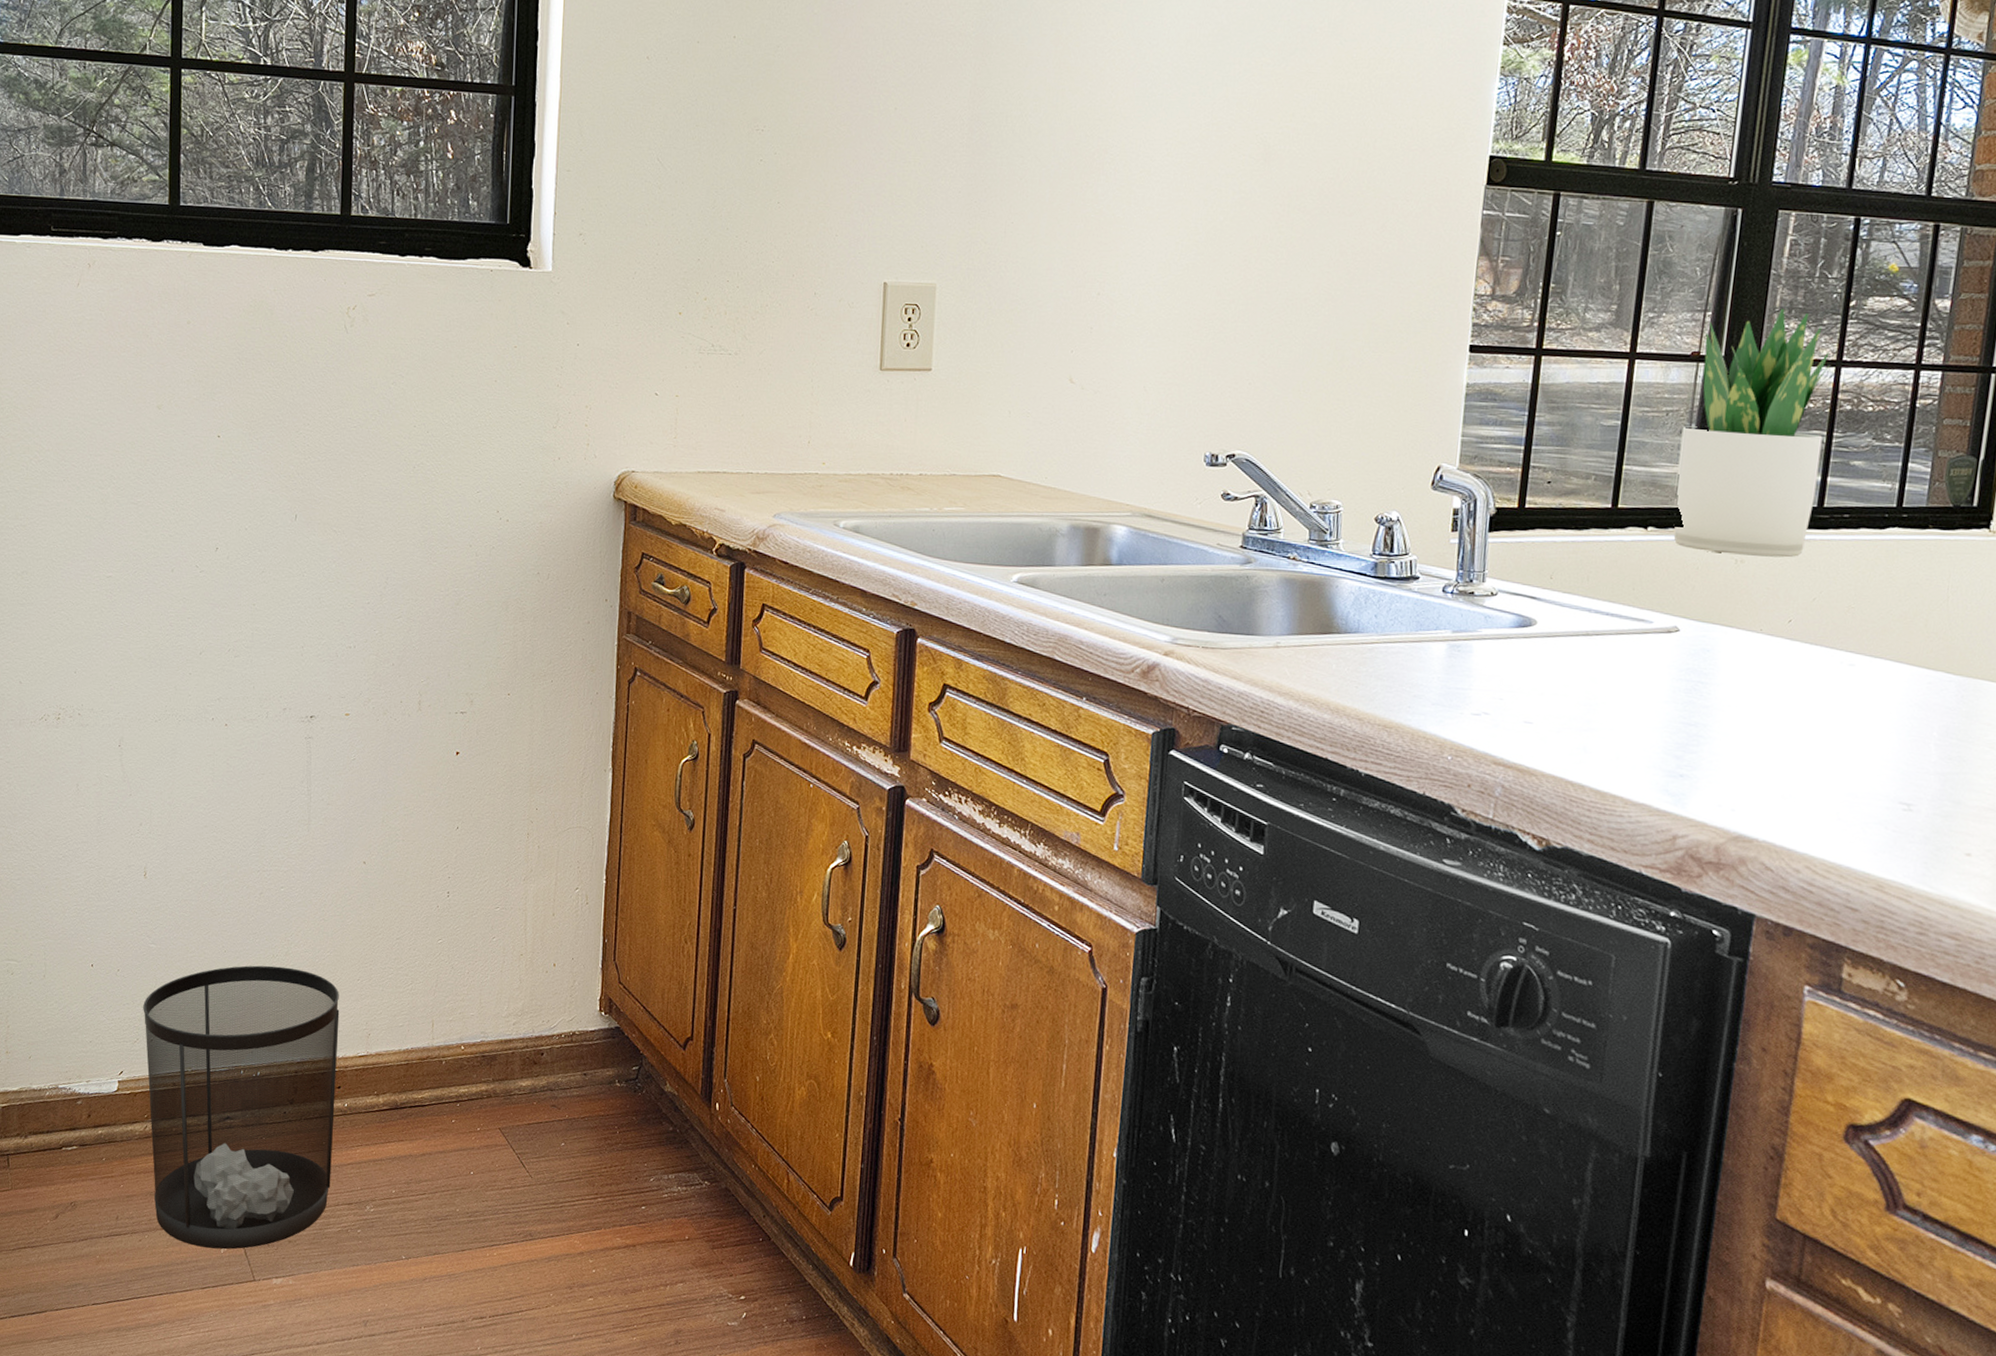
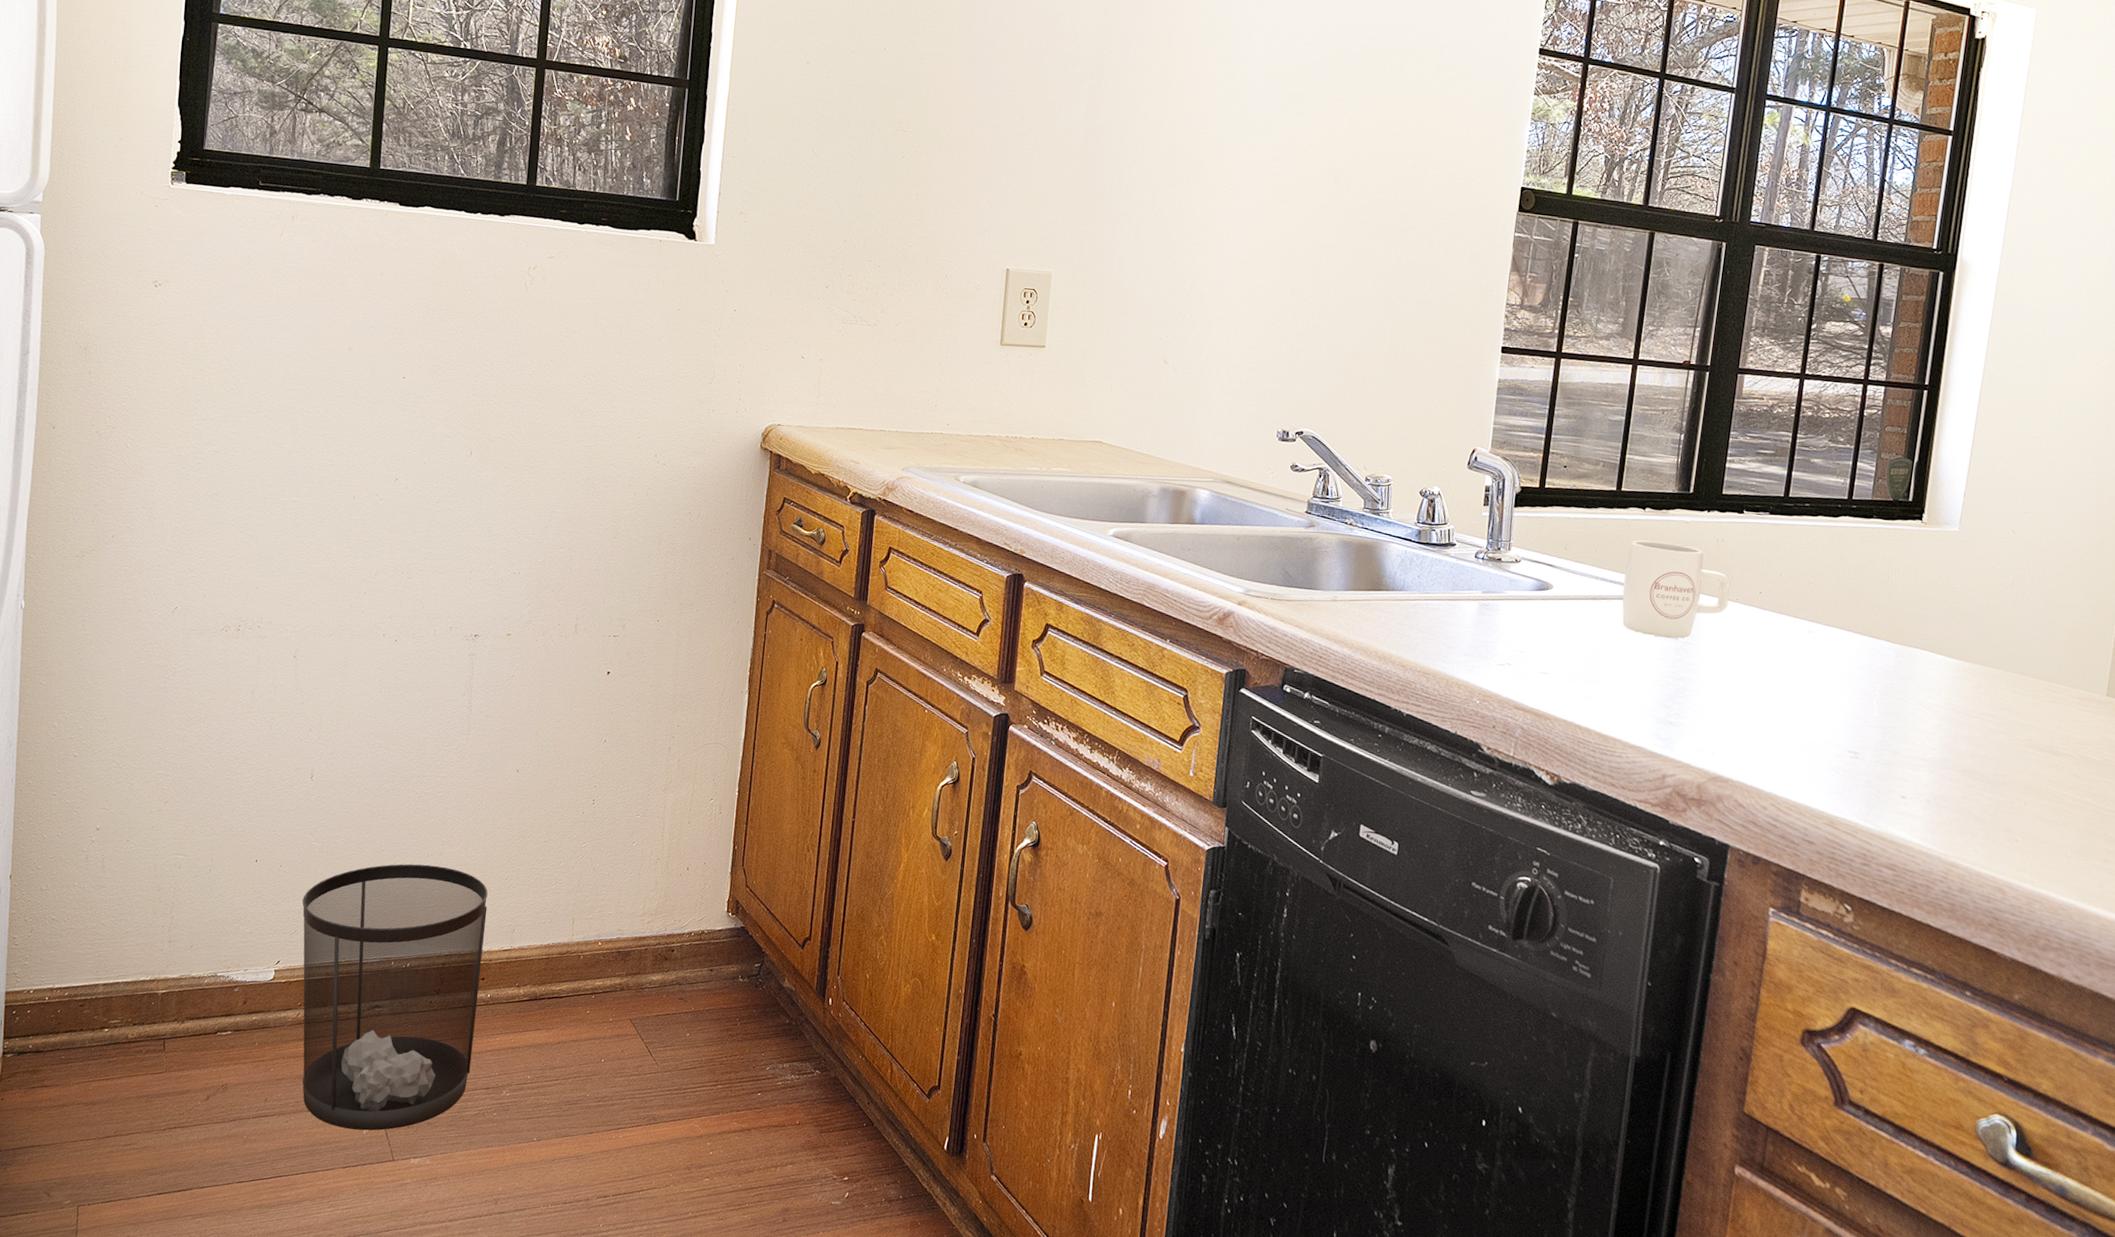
mug: none [1620,564,1753,678] -> present [1622,540,1731,639]
planter: present [1673,308,1830,558] -> none [1666,327,1795,539]

